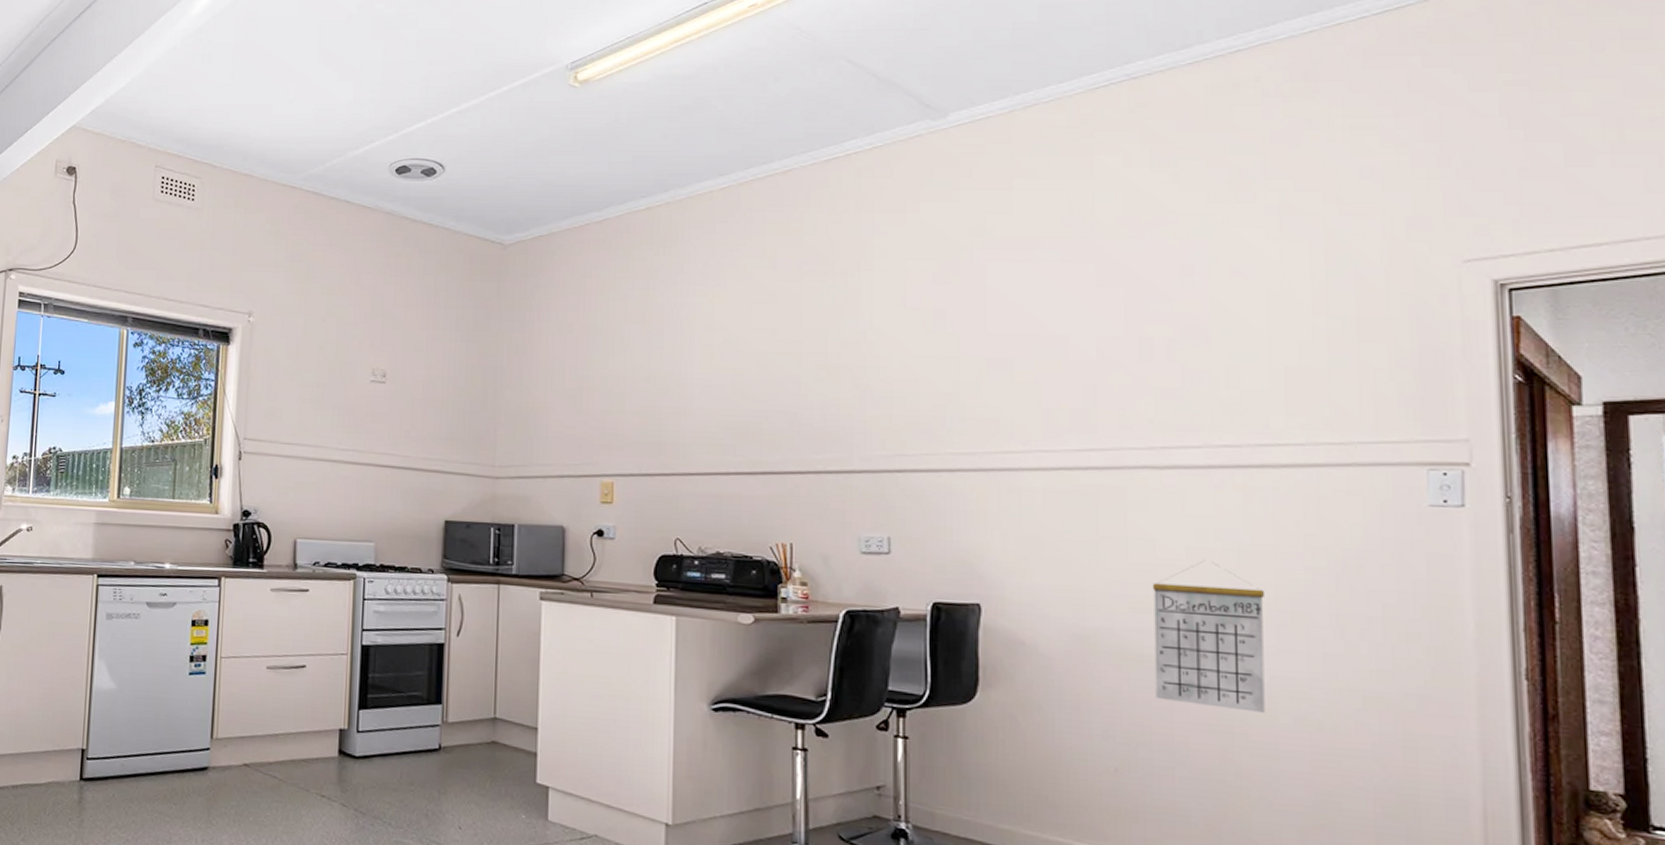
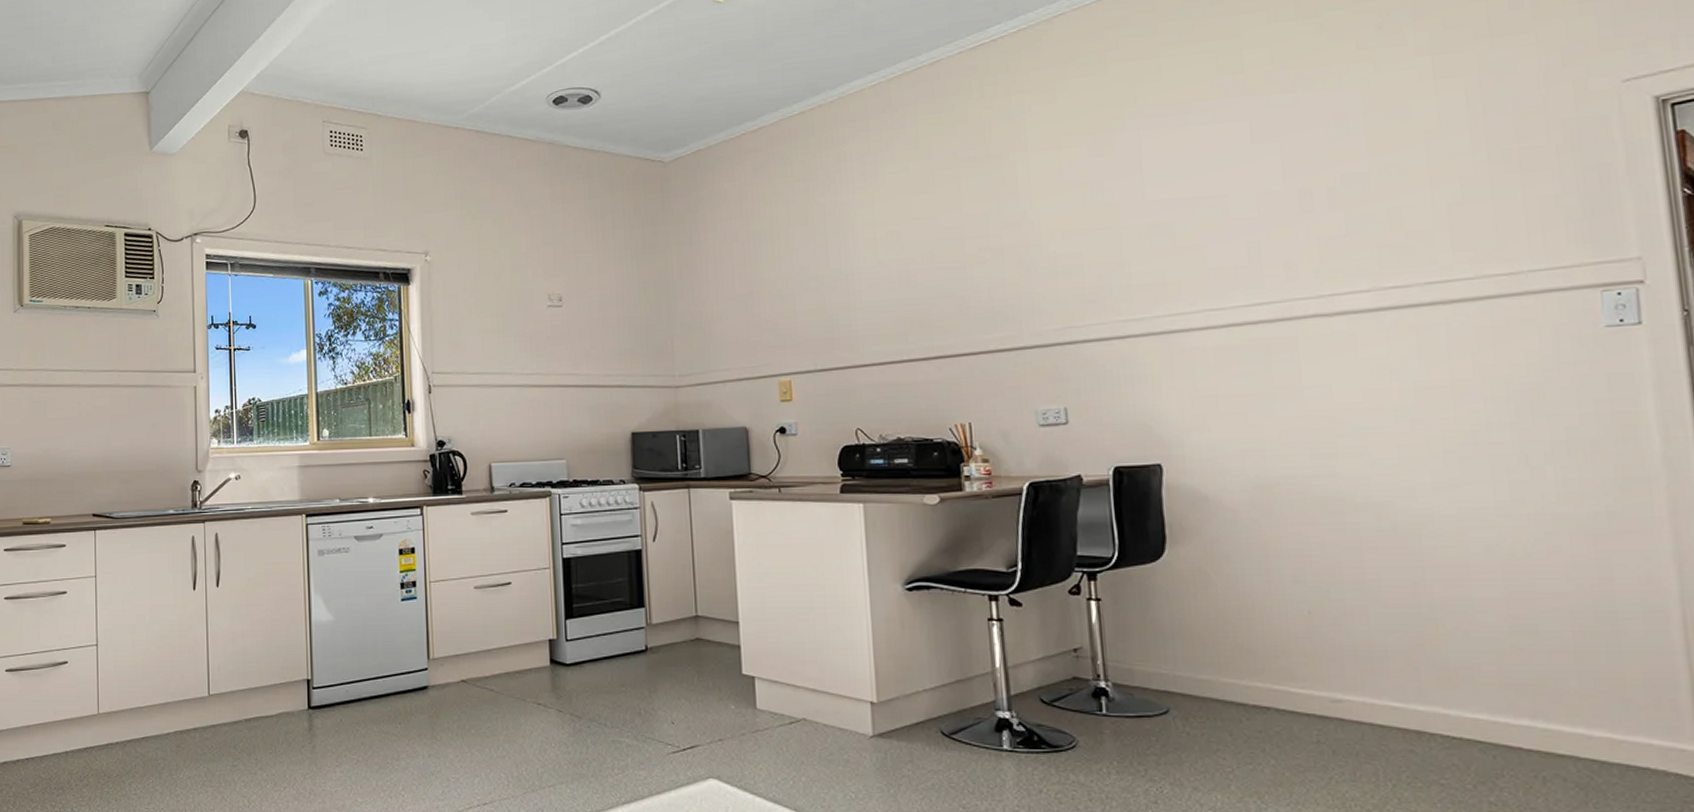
calendar: present [1152,560,1265,713] -> none [1331,401,1455,545]

